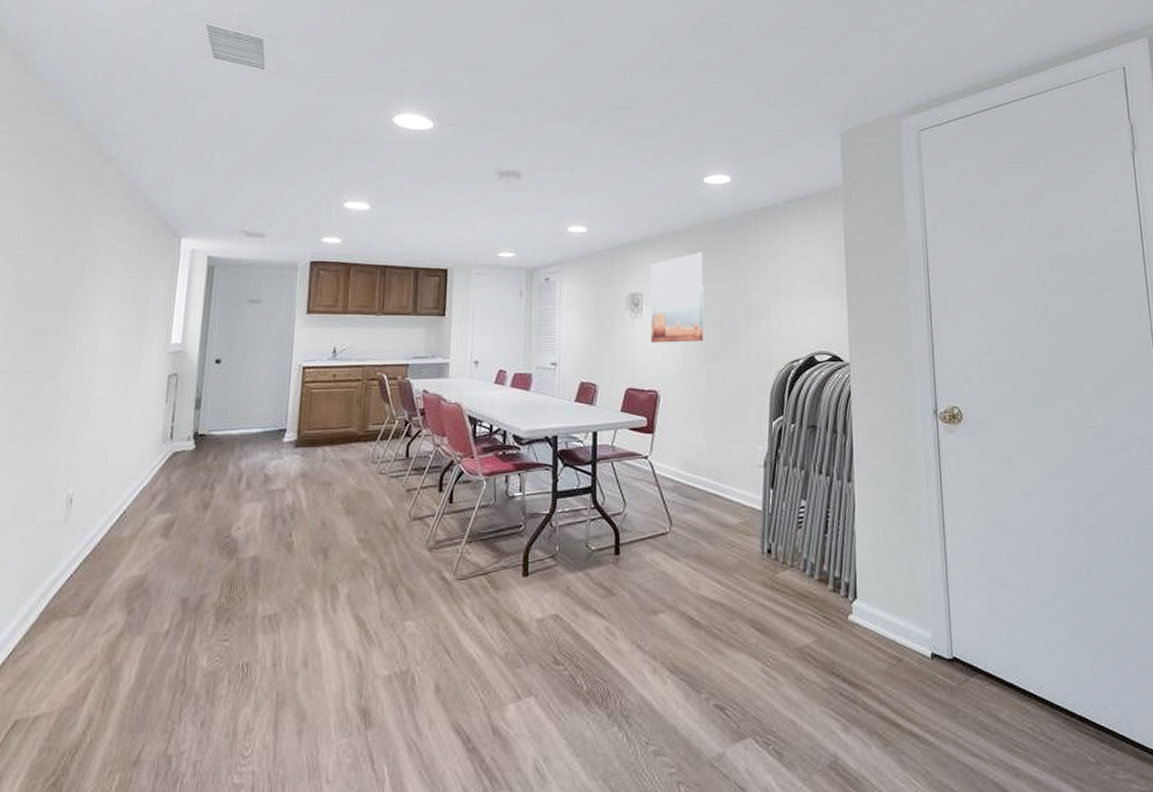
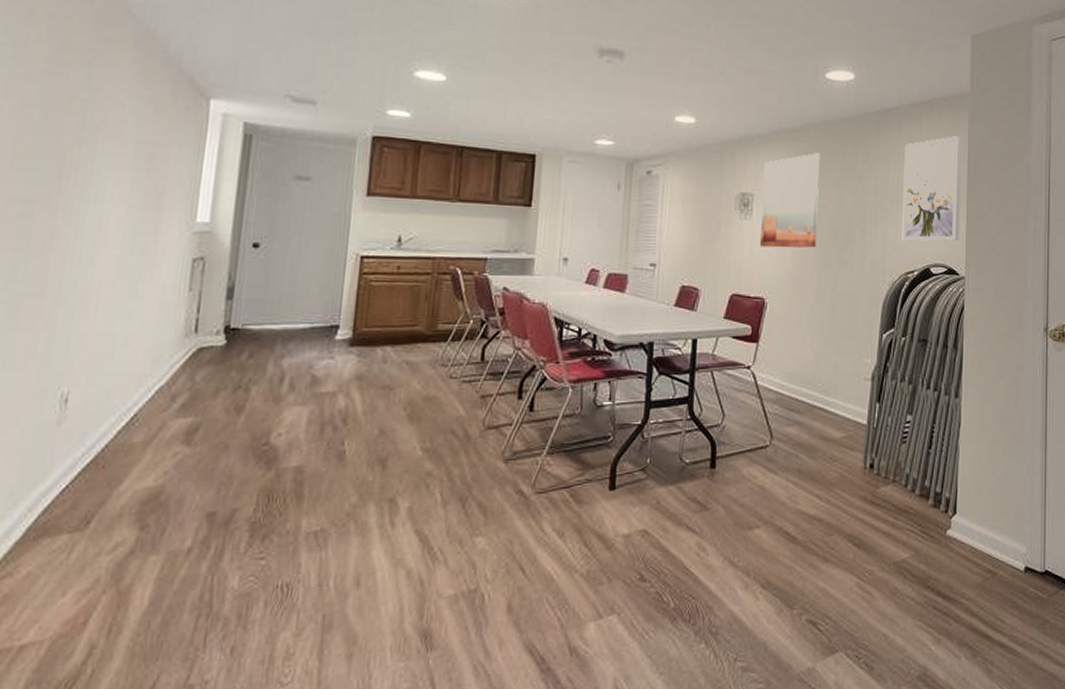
wall art: none [783,228,842,331] -> present [902,136,962,242]

